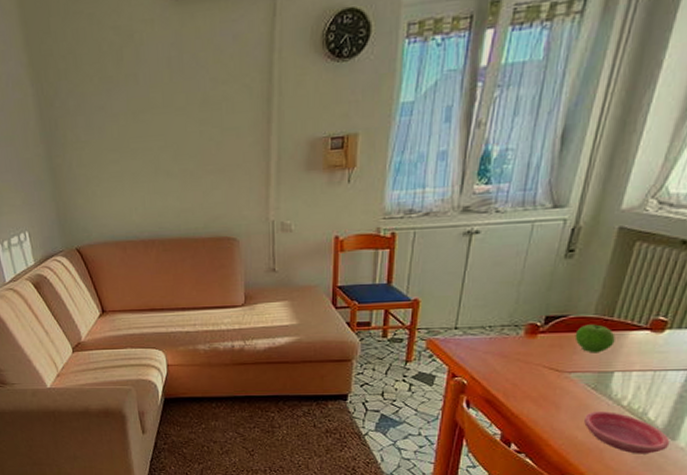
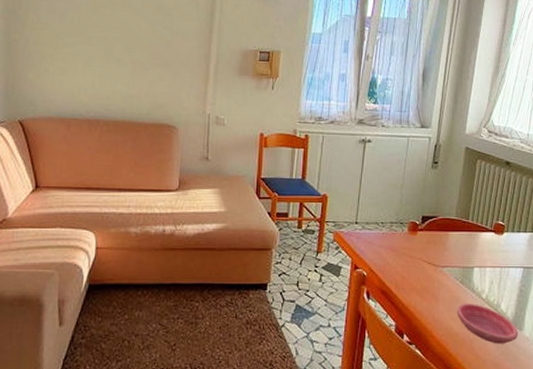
fruit: present [574,324,615,353] -> none [444,225,472,251]

